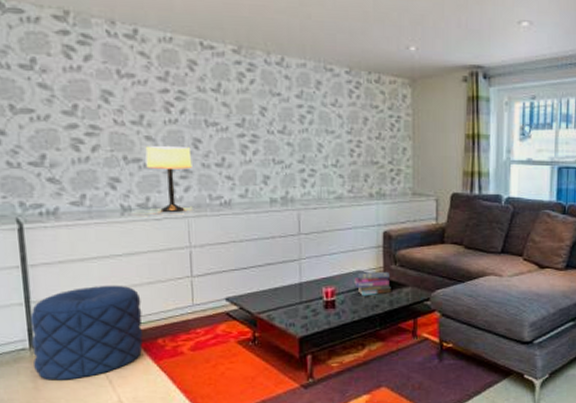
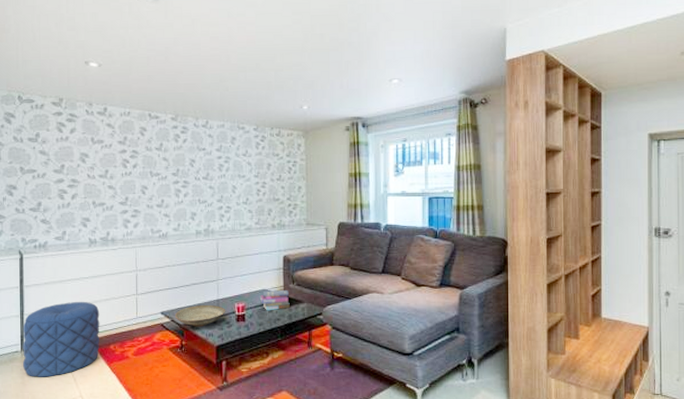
table lamp: present [145,145,192,212] -> none [108,192,140,243]
decorative bowl: none [244,289,311,316] -> present [174,304,226,327]

